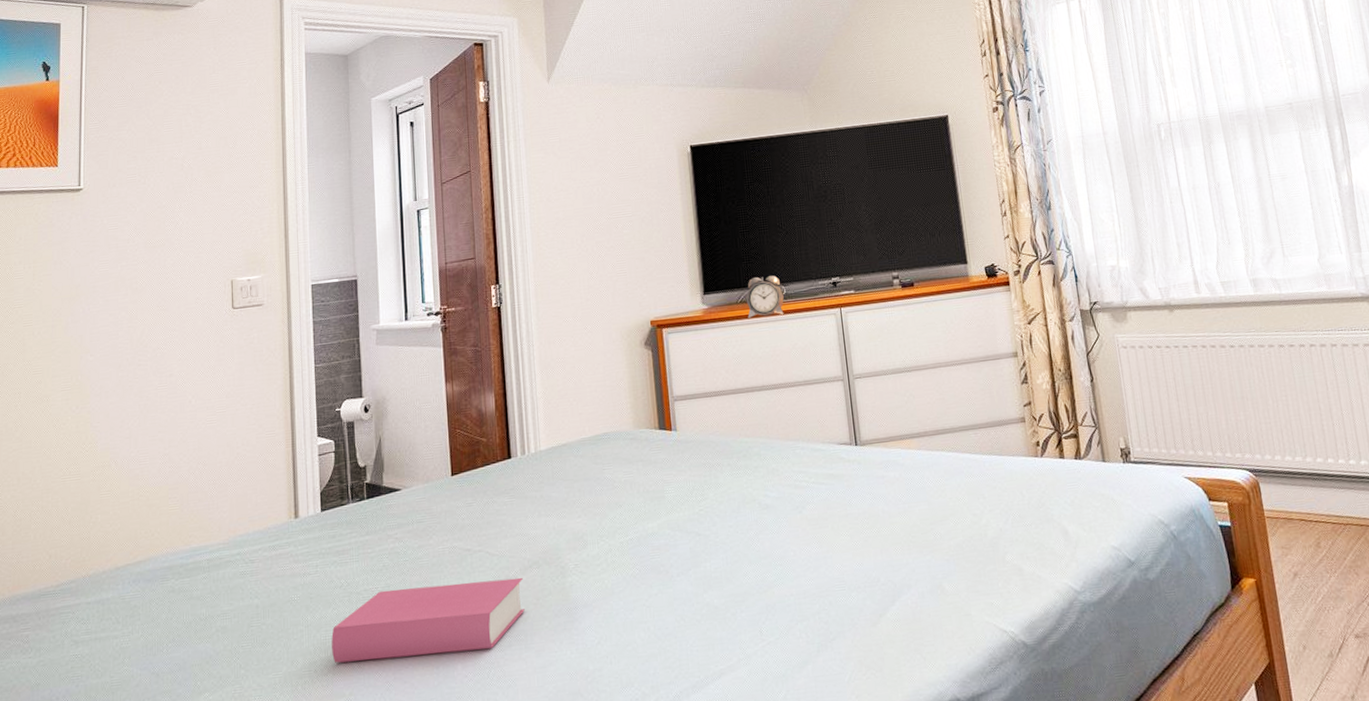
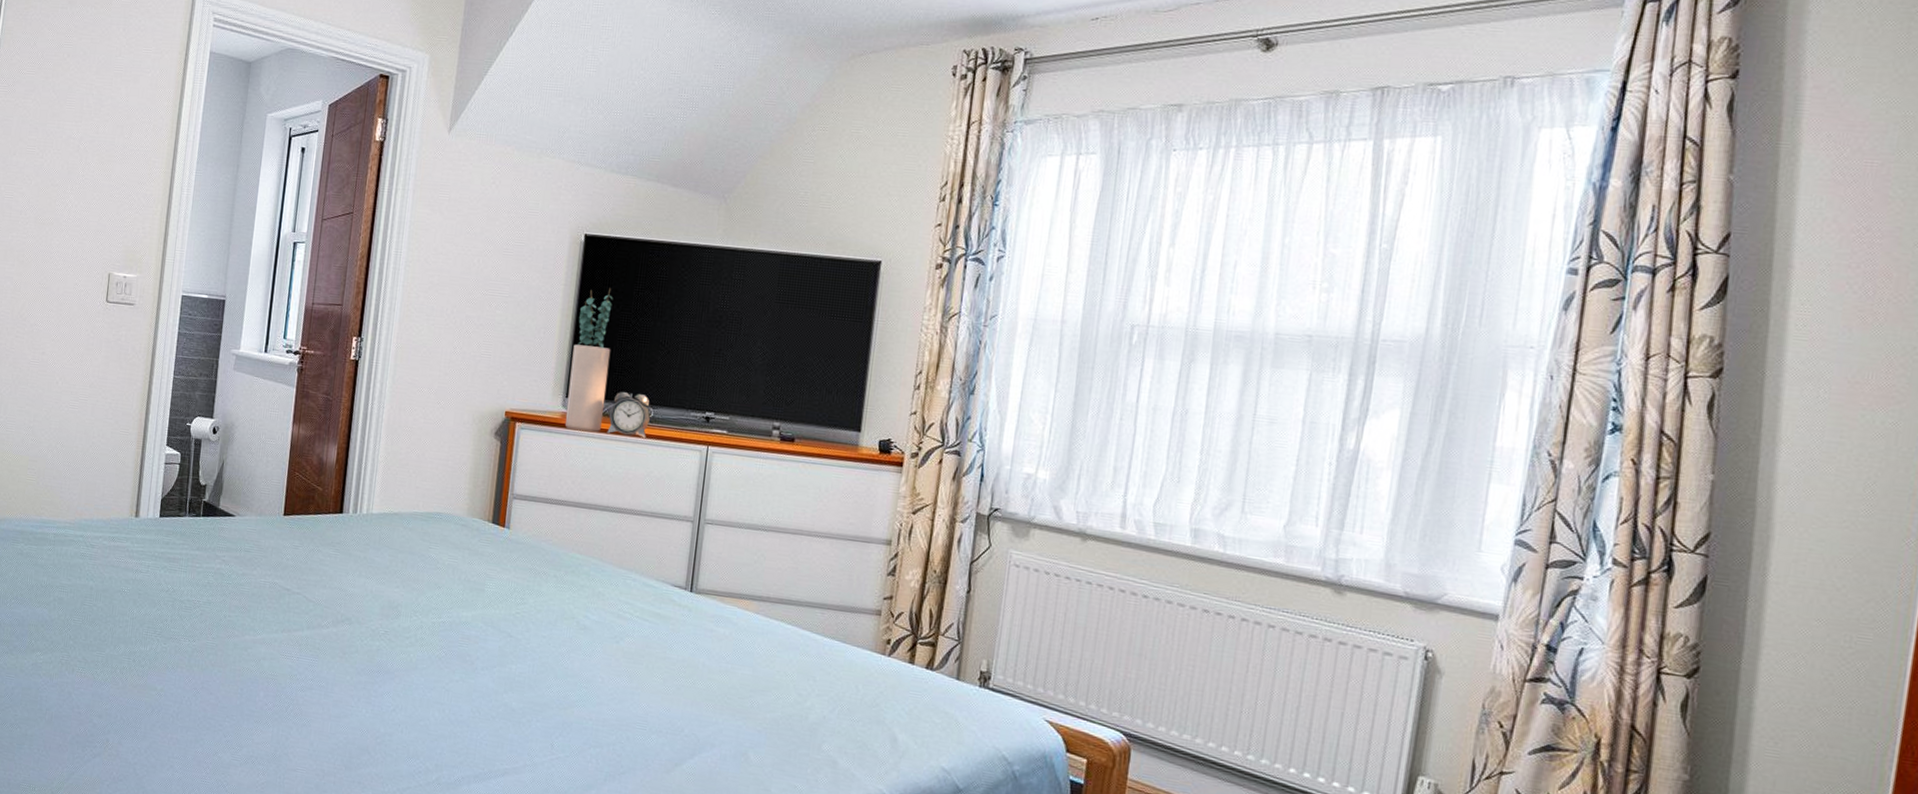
book: present [331,577,525,663] -> none [150,605,334,687]
vase: none [700,188,743,324] -> present [564,288,613,433]

